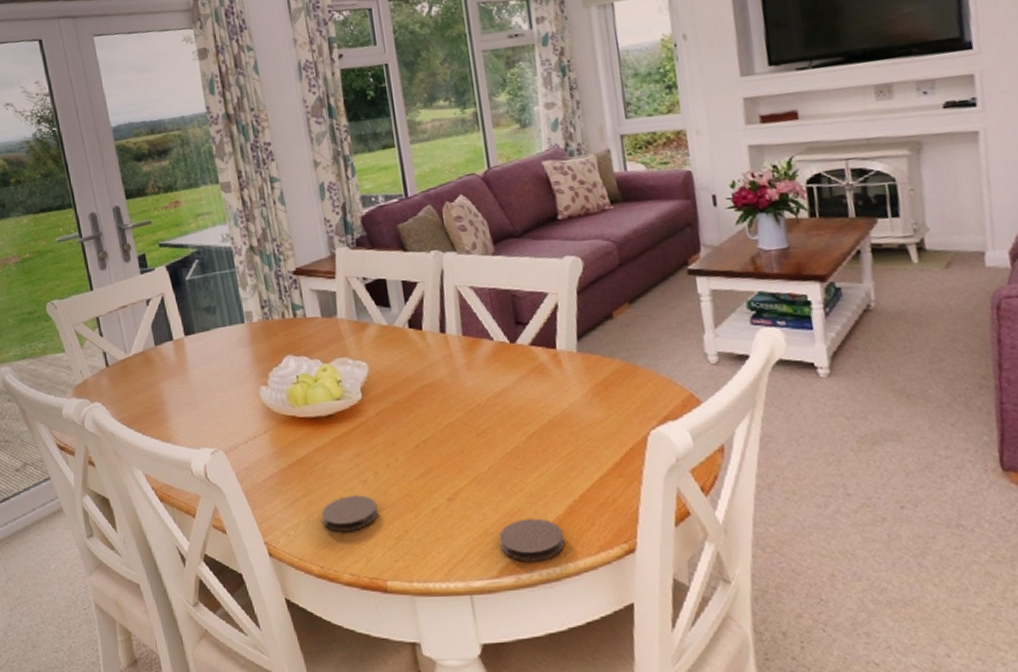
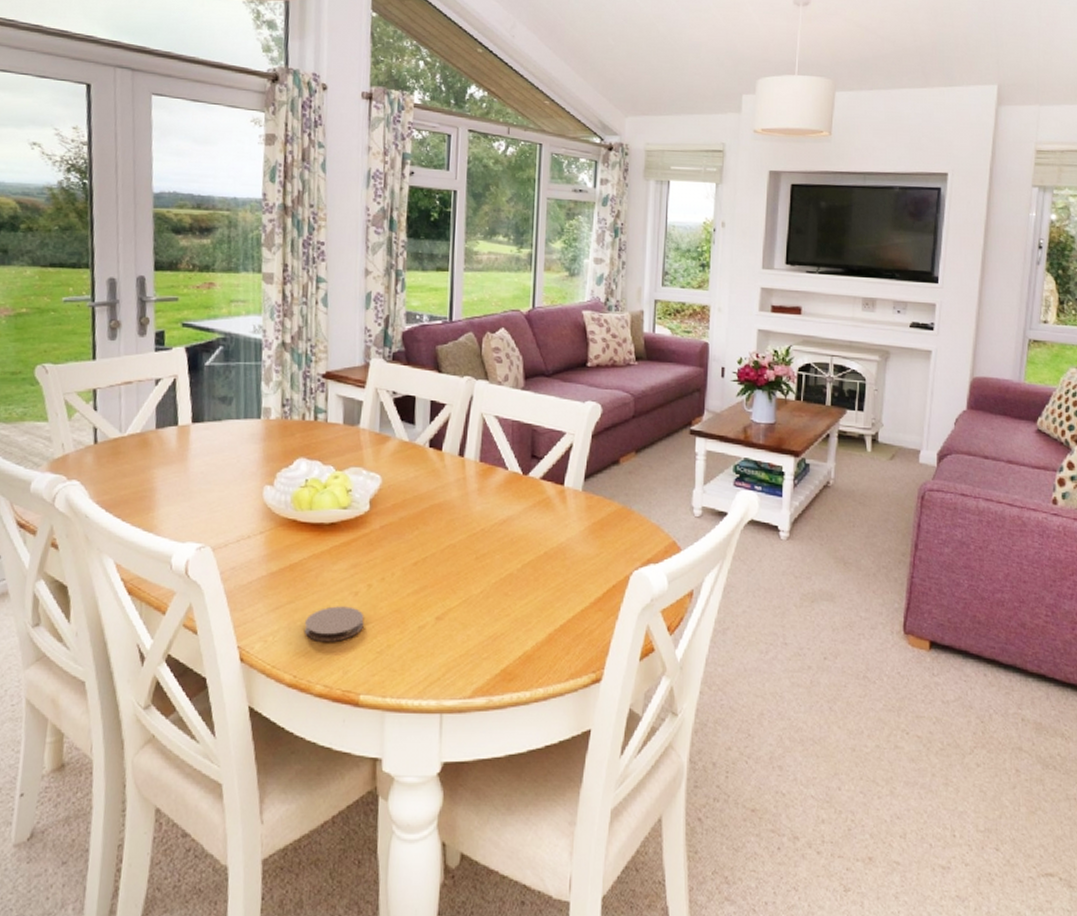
coaster: present [499,518,565,562] -> none [478,643,539,685]

